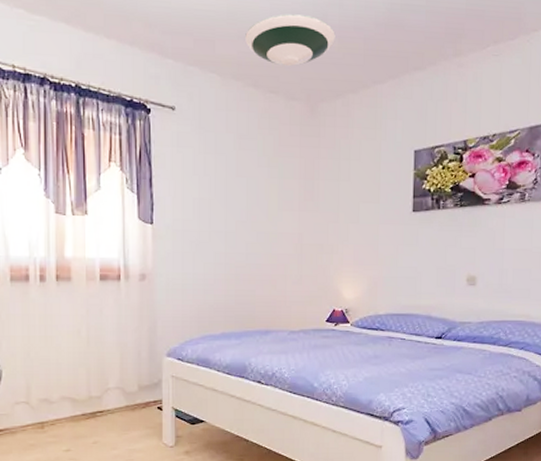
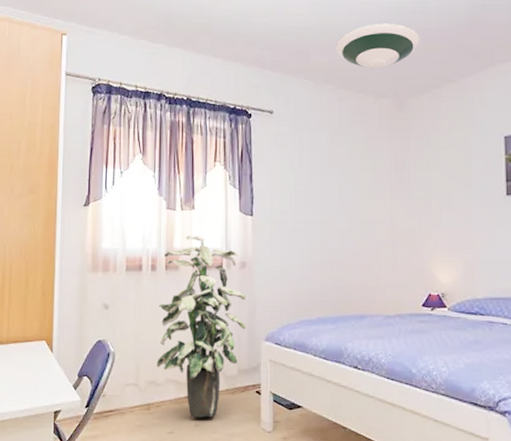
indoor plant: none [49,243,147,435] -> present [156,235,246,418]

